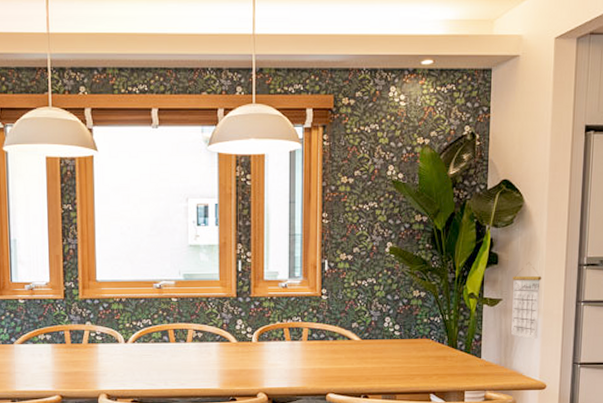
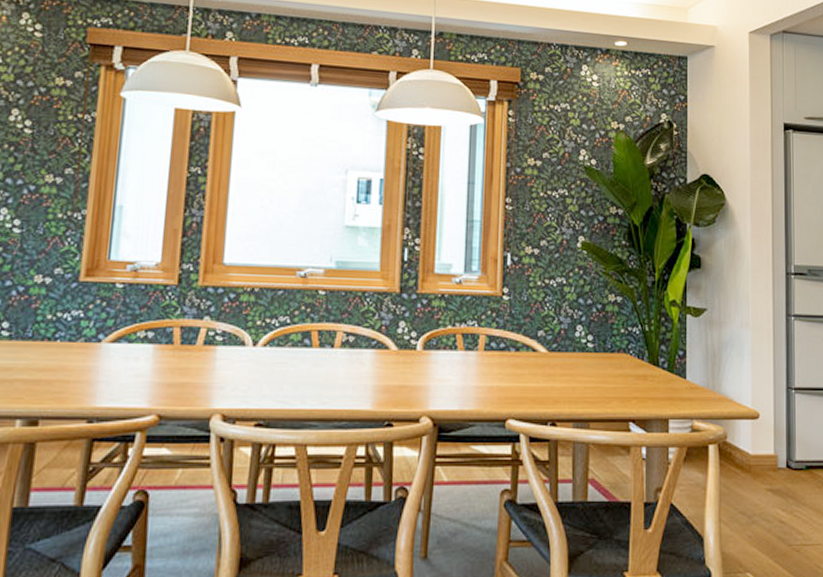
calendar: present [511,262,542,339] -> none [717,267,749,357]

